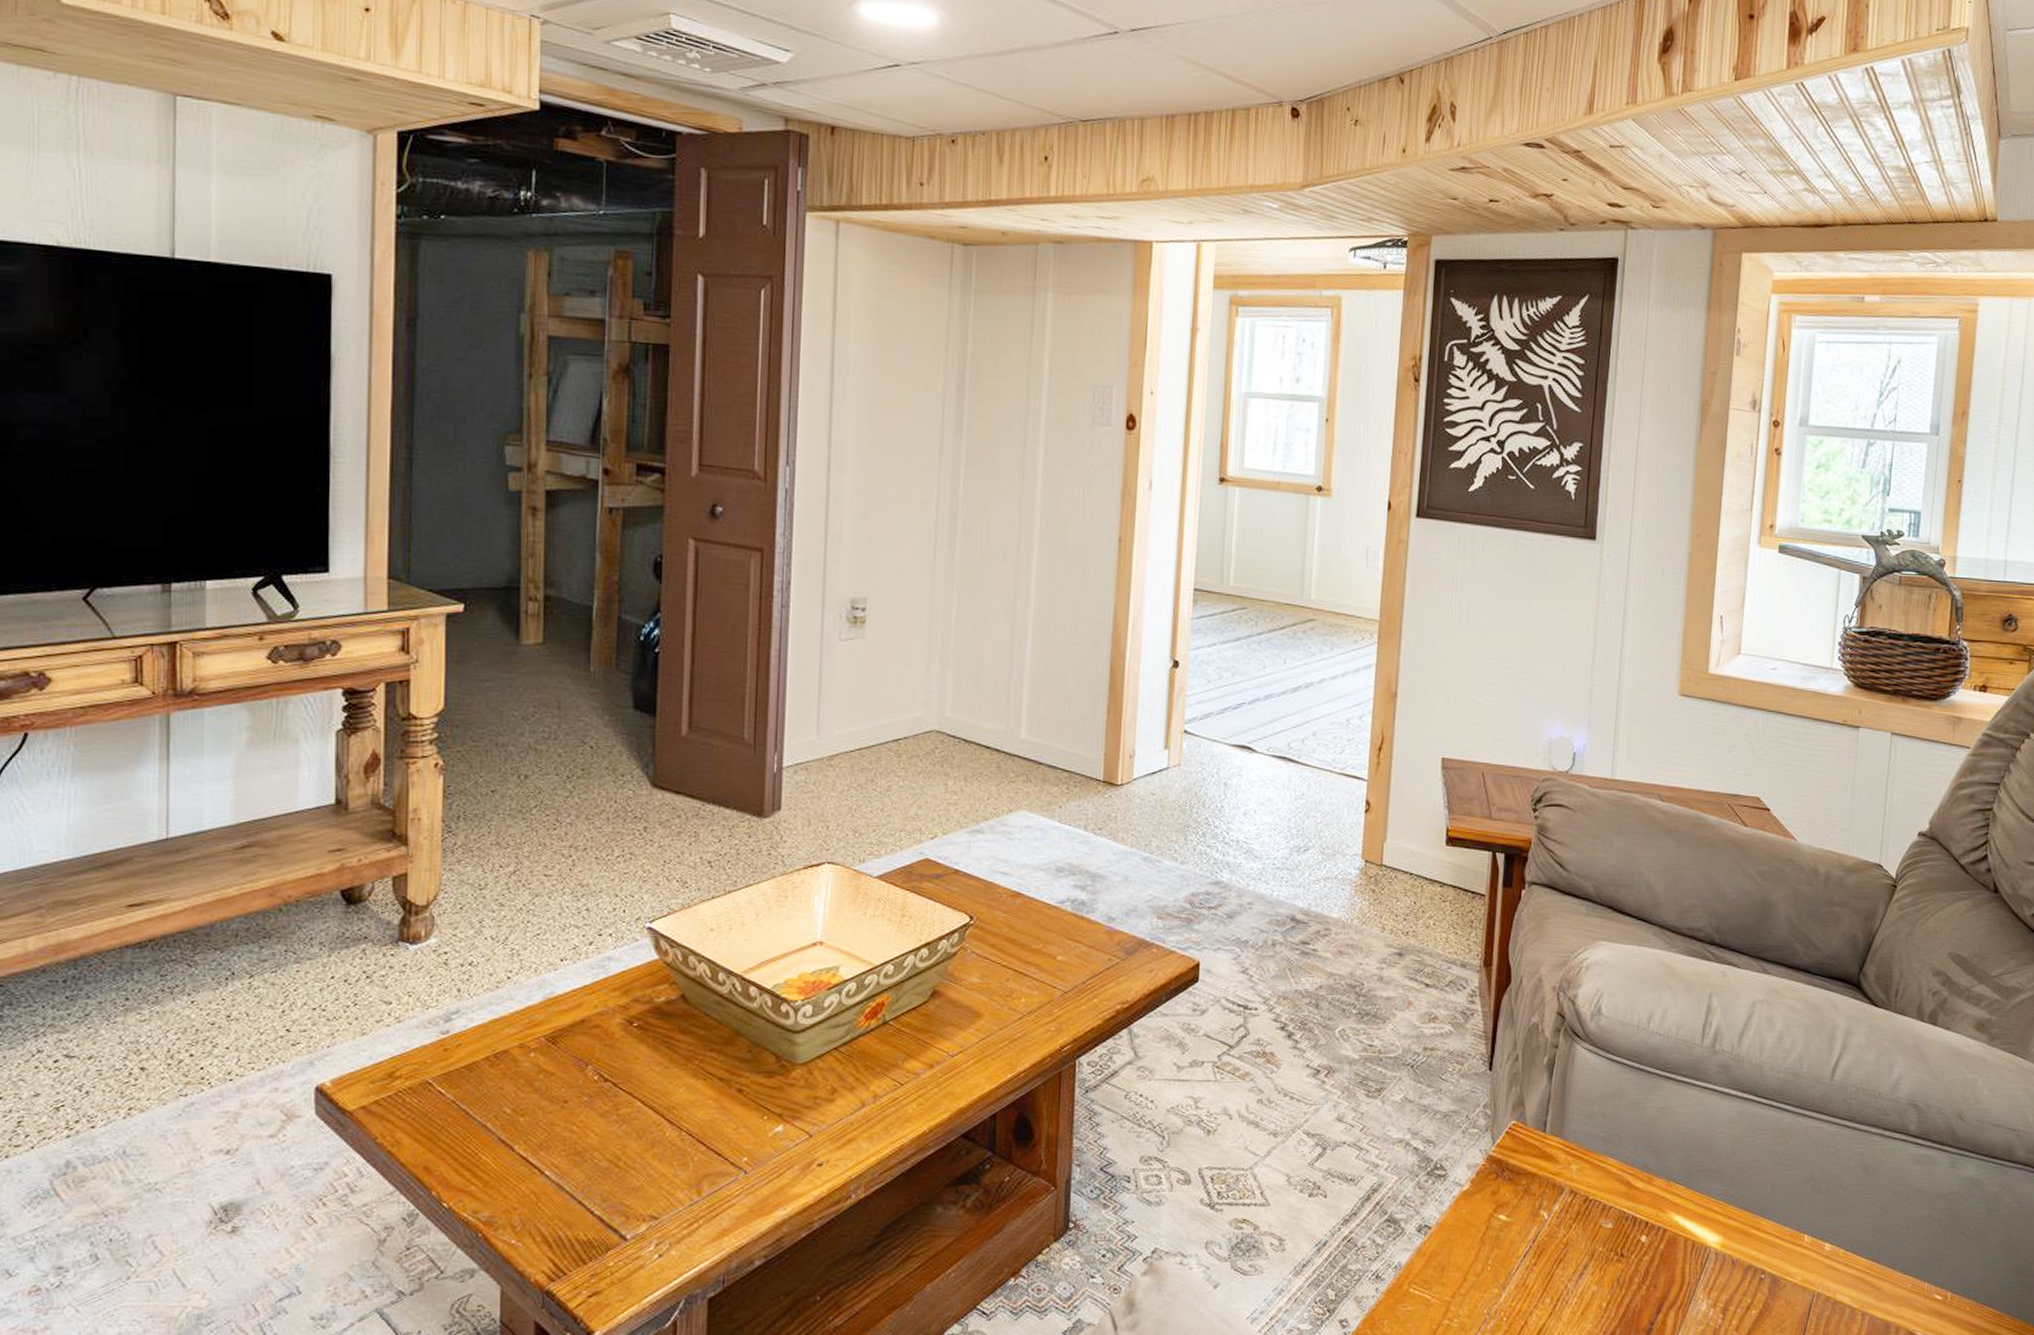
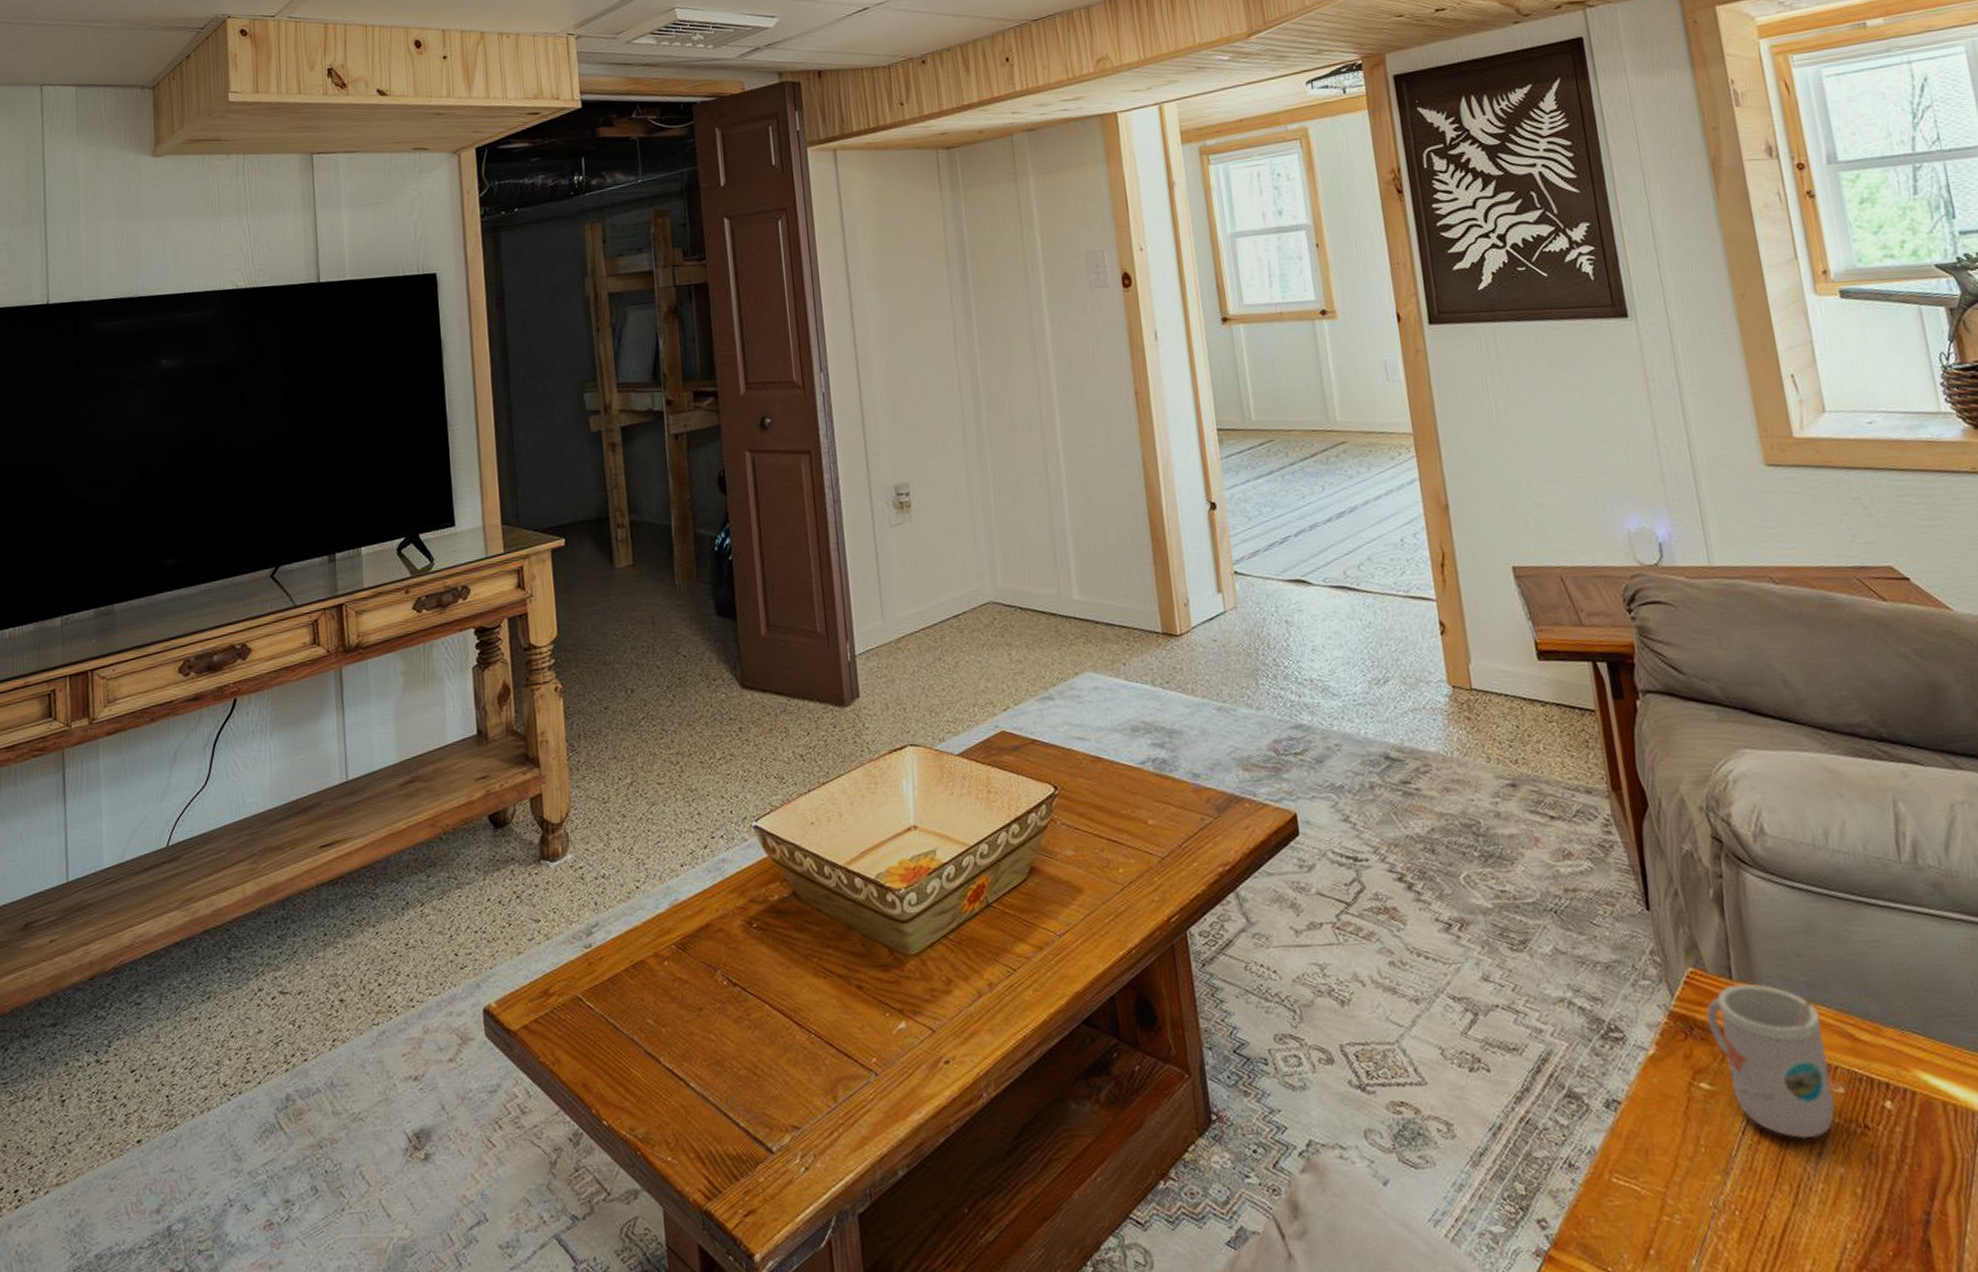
mug: none [1517,1136,1607,1263] -> present [1706,983,1835,1139]

